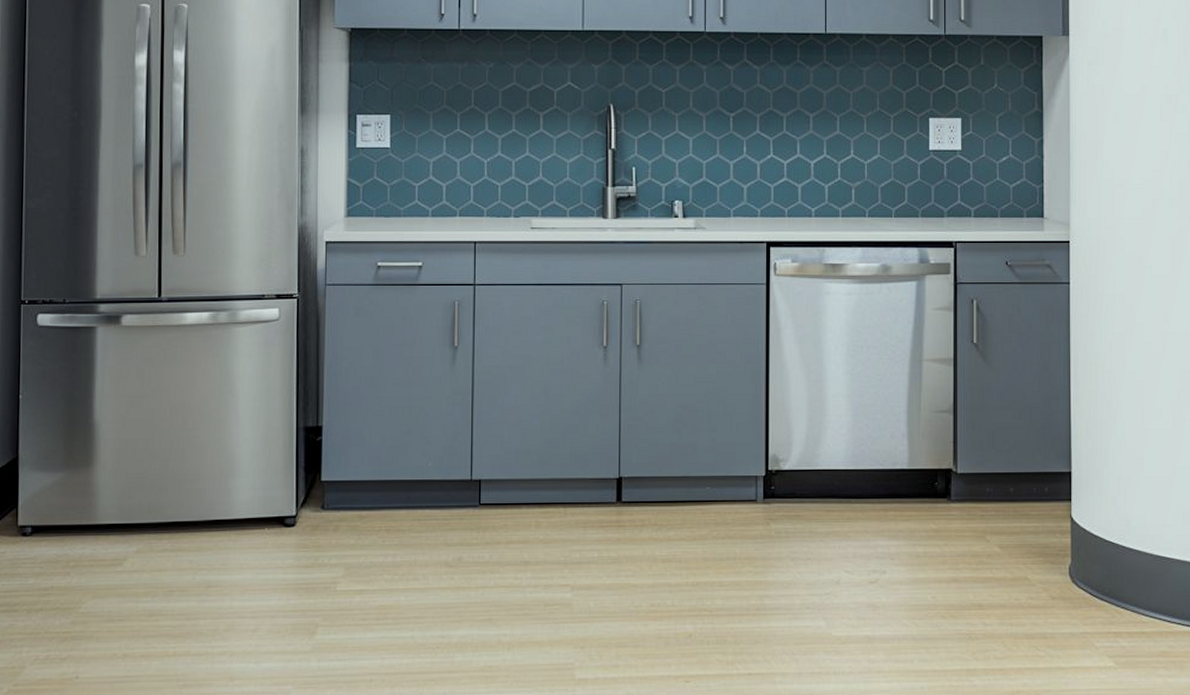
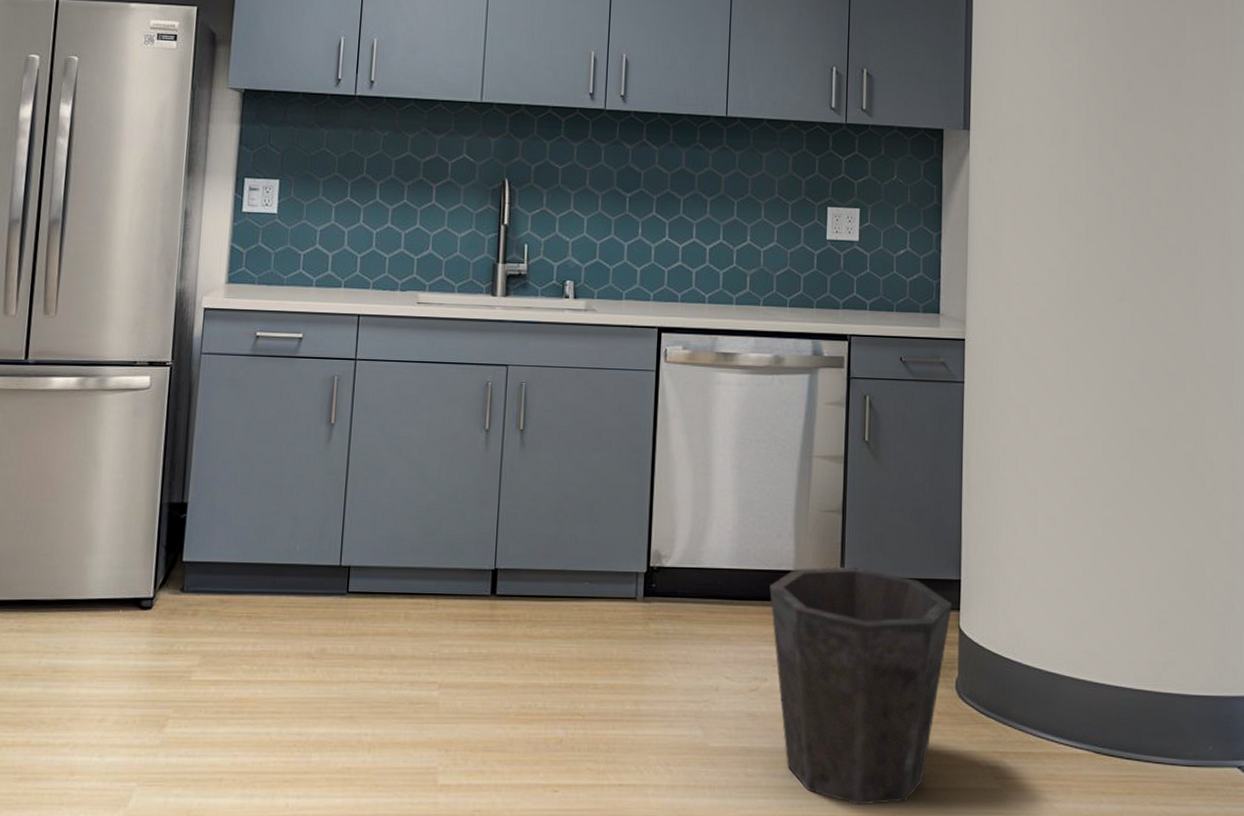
waste bin: none [885,463,1064,686] -> present [769,566,953,806]

